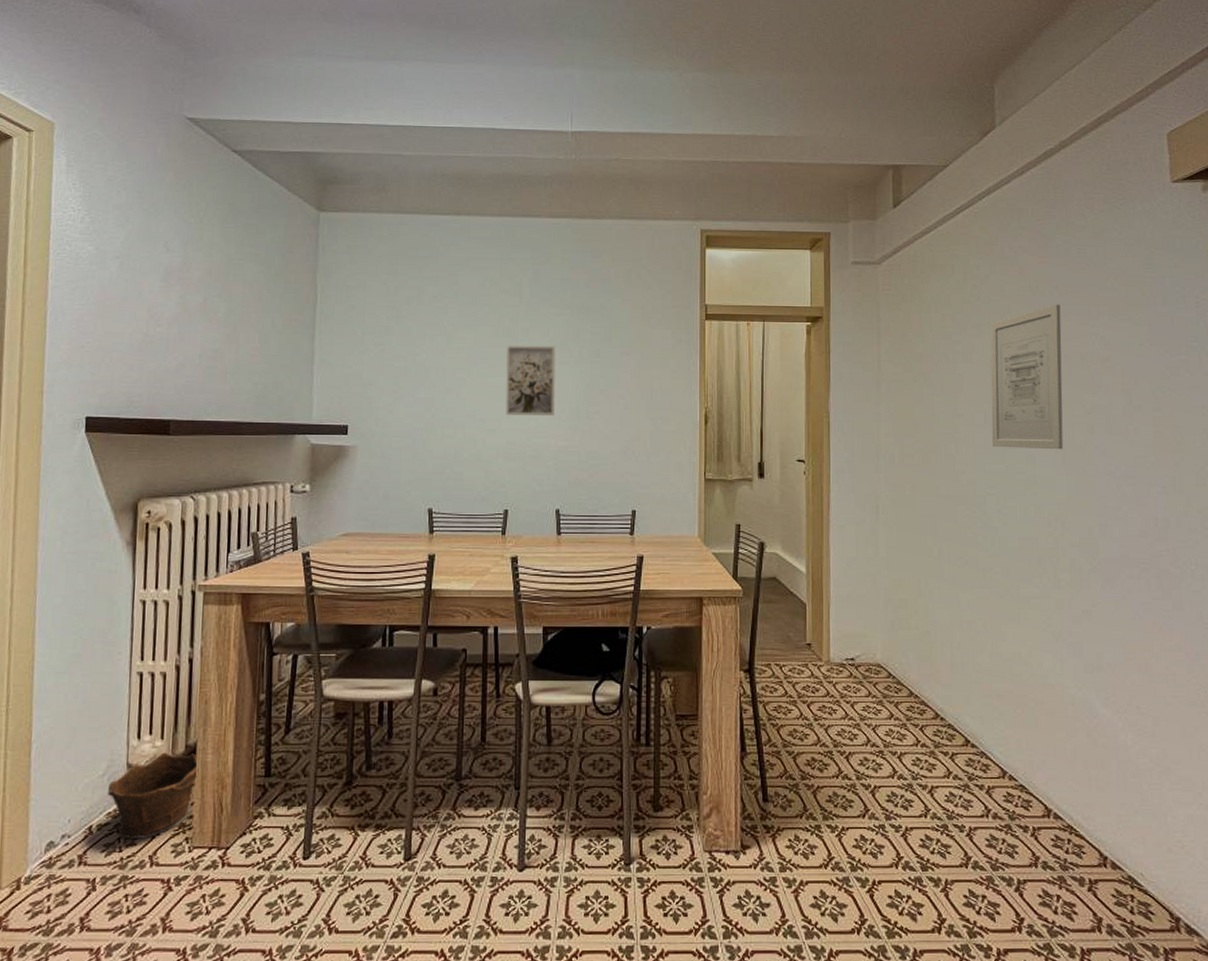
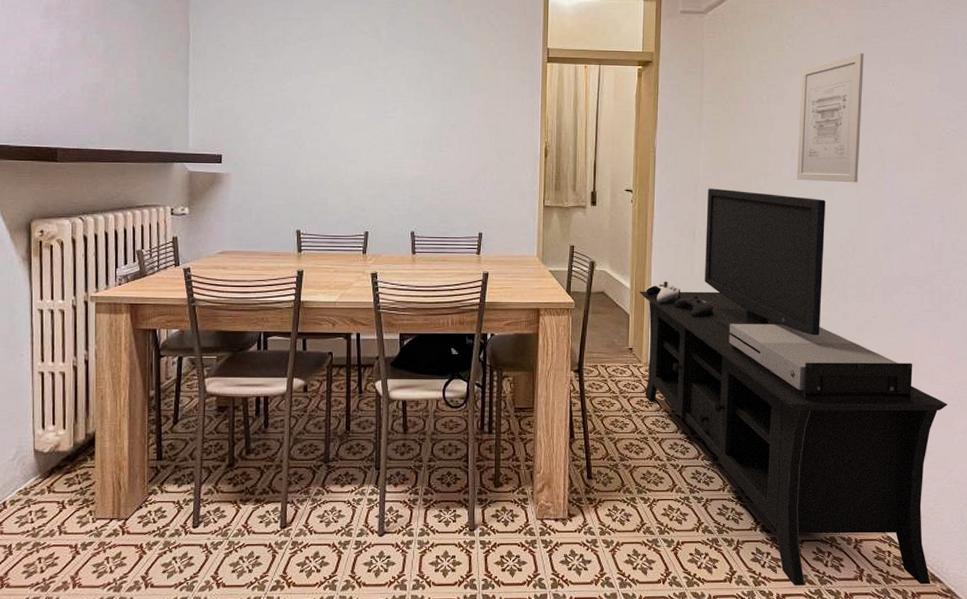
clay pot: present [107,751,199,840] -> none [17,439,98,513]
wall art: present [505,345,556,415] -> none [365,83,411,148]
media console: none [816,457,1189,939] -> present [639,188,948,586]

